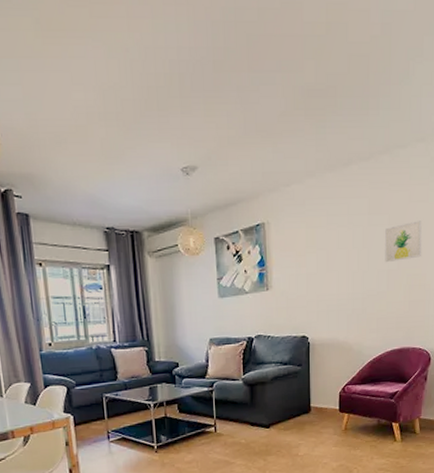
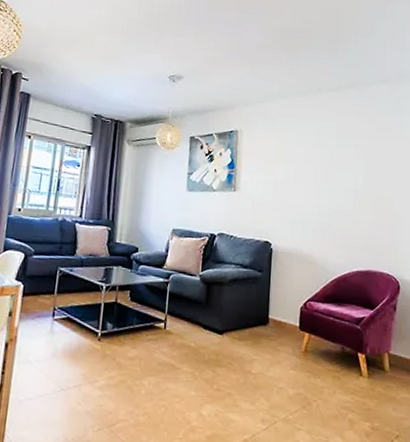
wall art: present [384,221,423,263] -> none [351,149,389,183]

